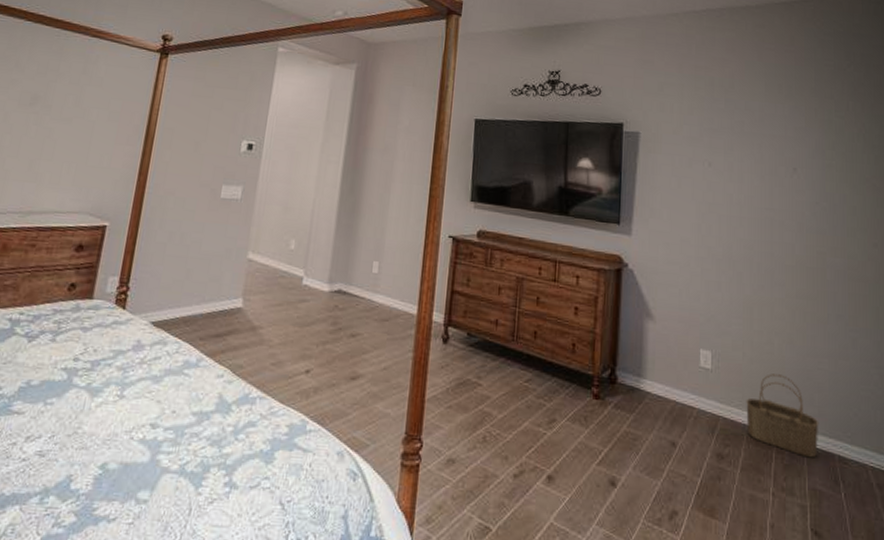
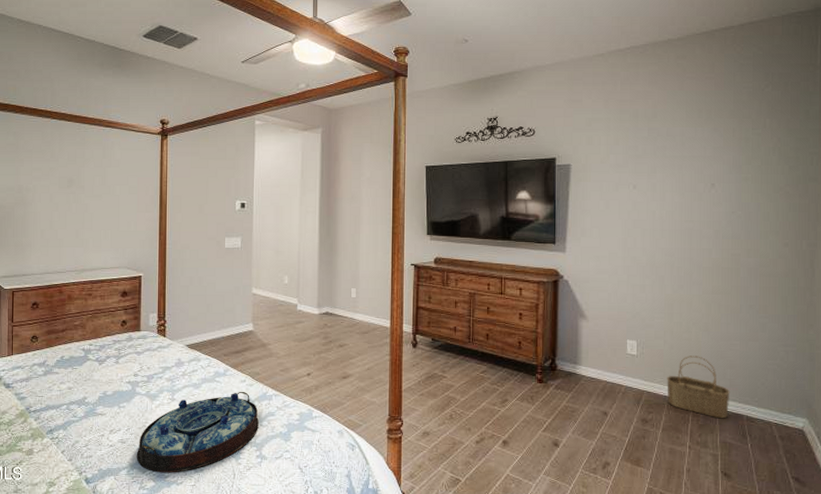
serving tray: none [56,389,235,504] -> present [136,391,259,473]

